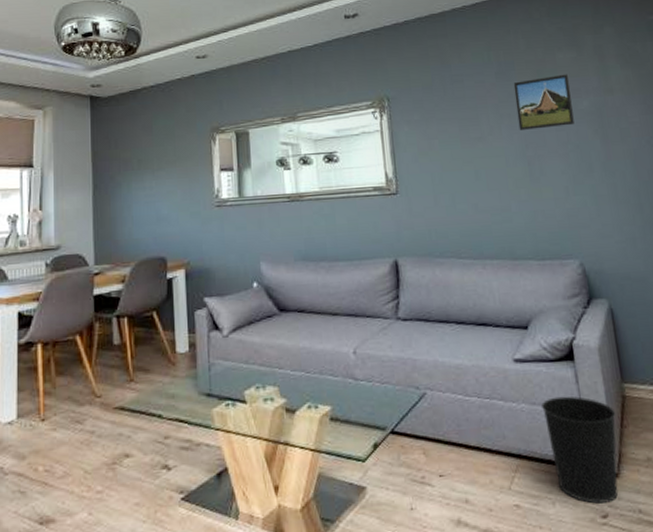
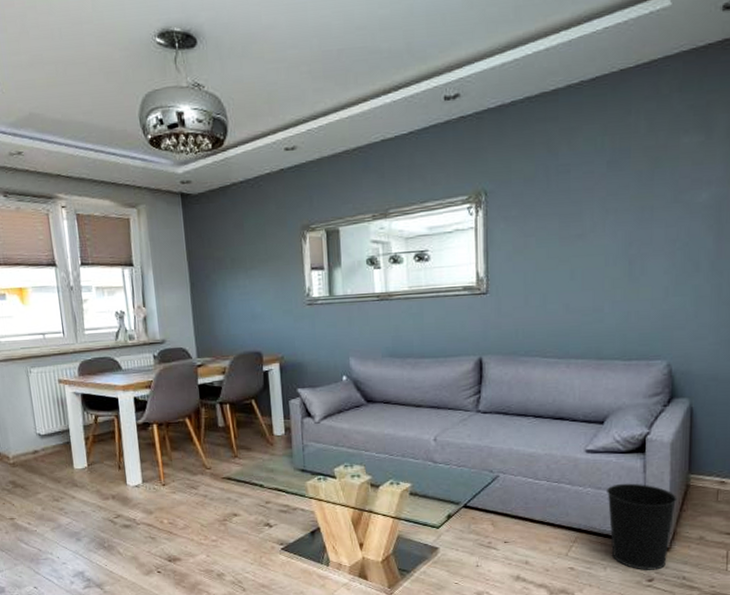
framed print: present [513,74,574,130] -> none [625,162,691,226]

